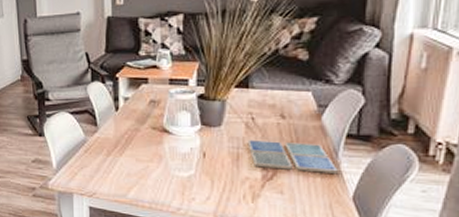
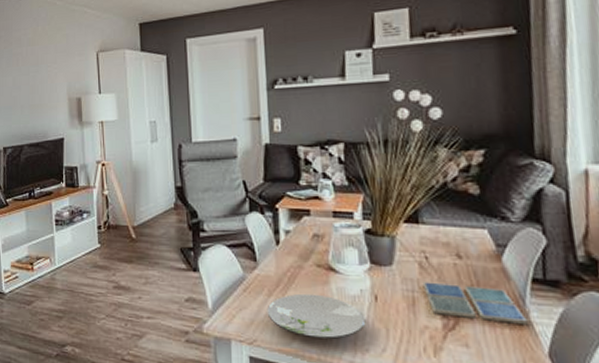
plate: none [105,153,194,190] -> present [267,293,366,339]

